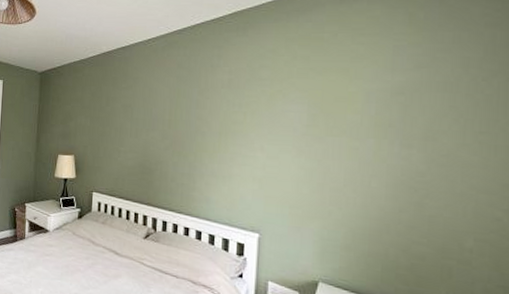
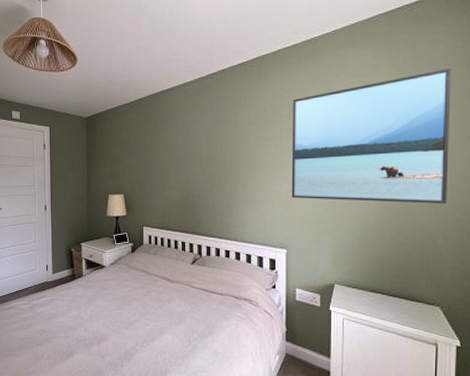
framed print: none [268,28,494,197] -> present [291,68,451,204]

